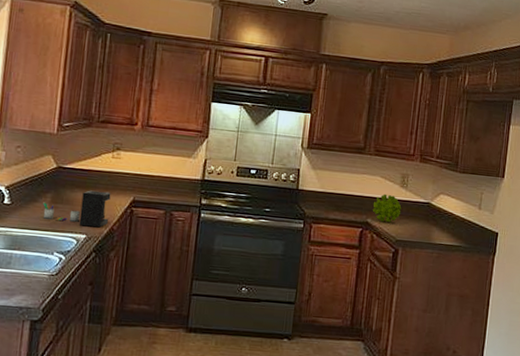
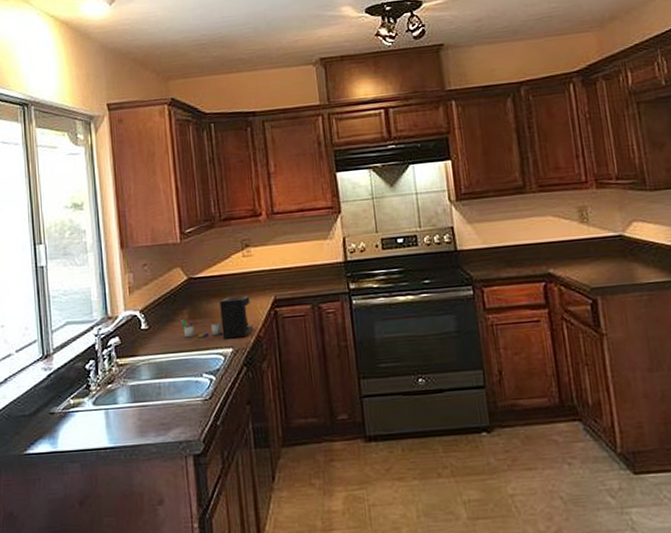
plant: present [372,193,402,223] -> none [551,235,589,270]

